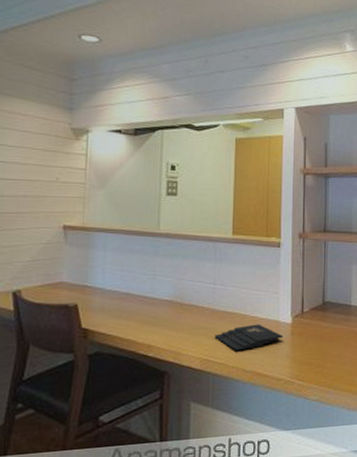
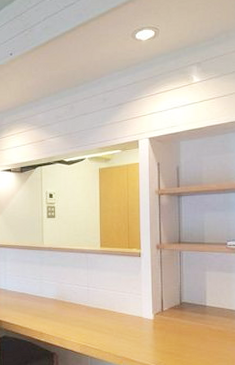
notebook: present [214,324,284,351] -> none [90,319,147,340]

